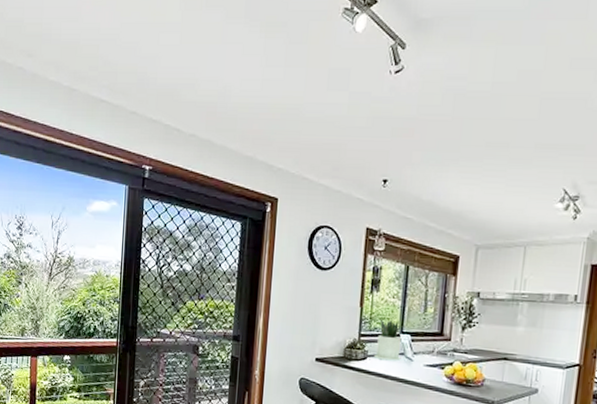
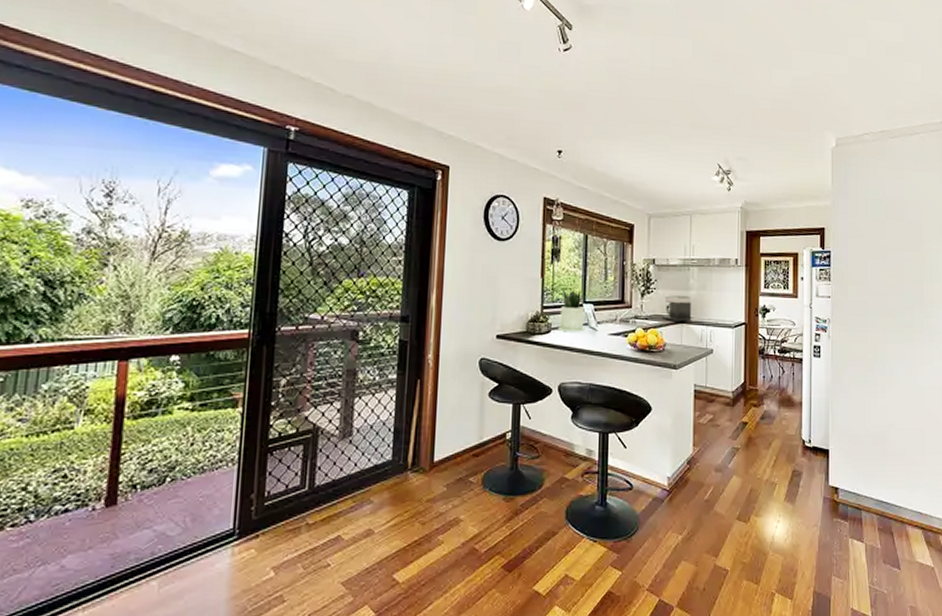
coffee maker: none [482,330,518,359] -> present [661,294,691,322]

